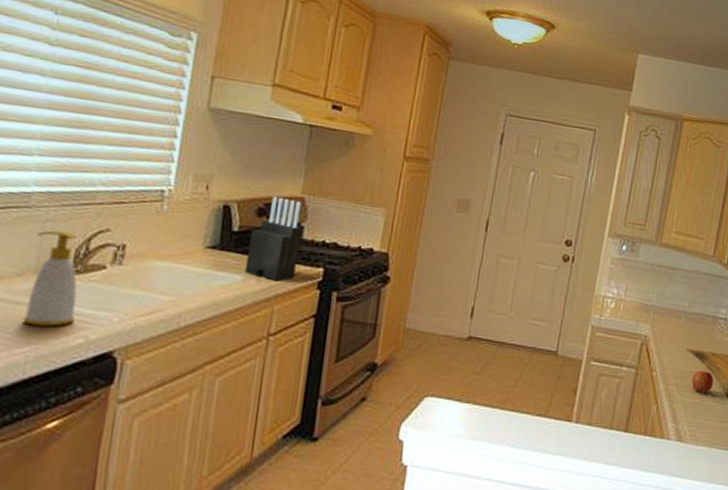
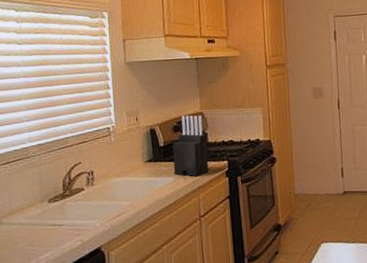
soap bottle: present [23,230,77,327] -> none [37,169,72,238]

